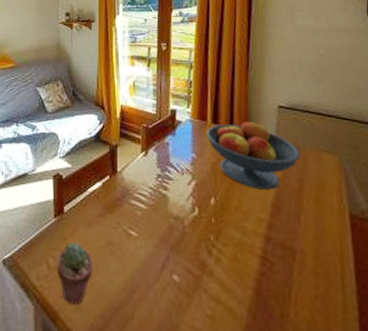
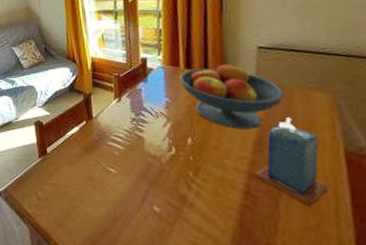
potted succulent: present [56,242,93,305] -> none [44,178,78,229]
candle: none [271,179,336,274] -> present [253,118,328,208]

